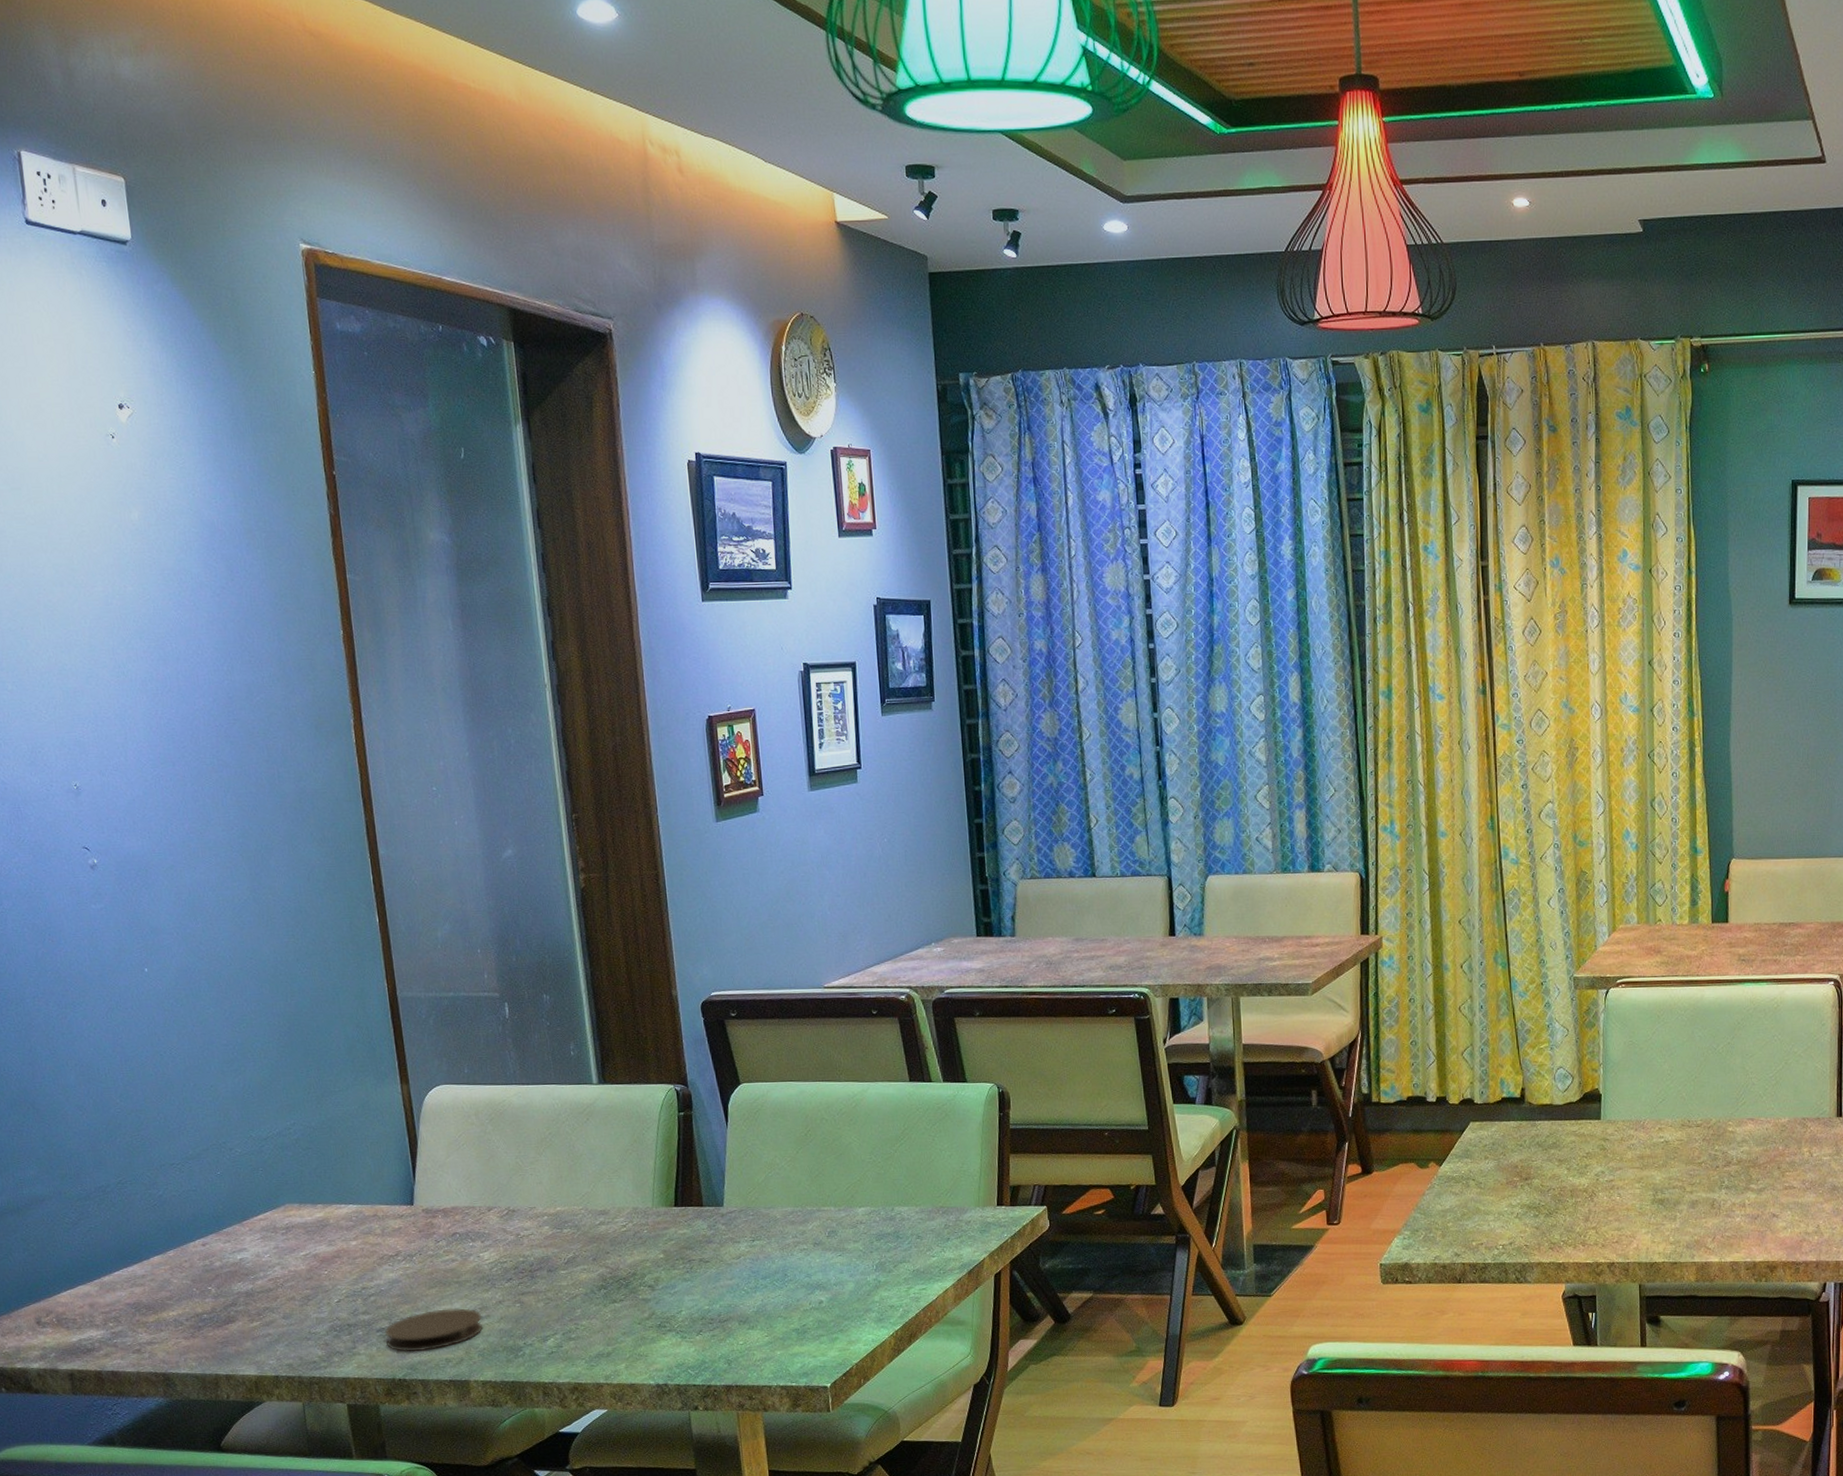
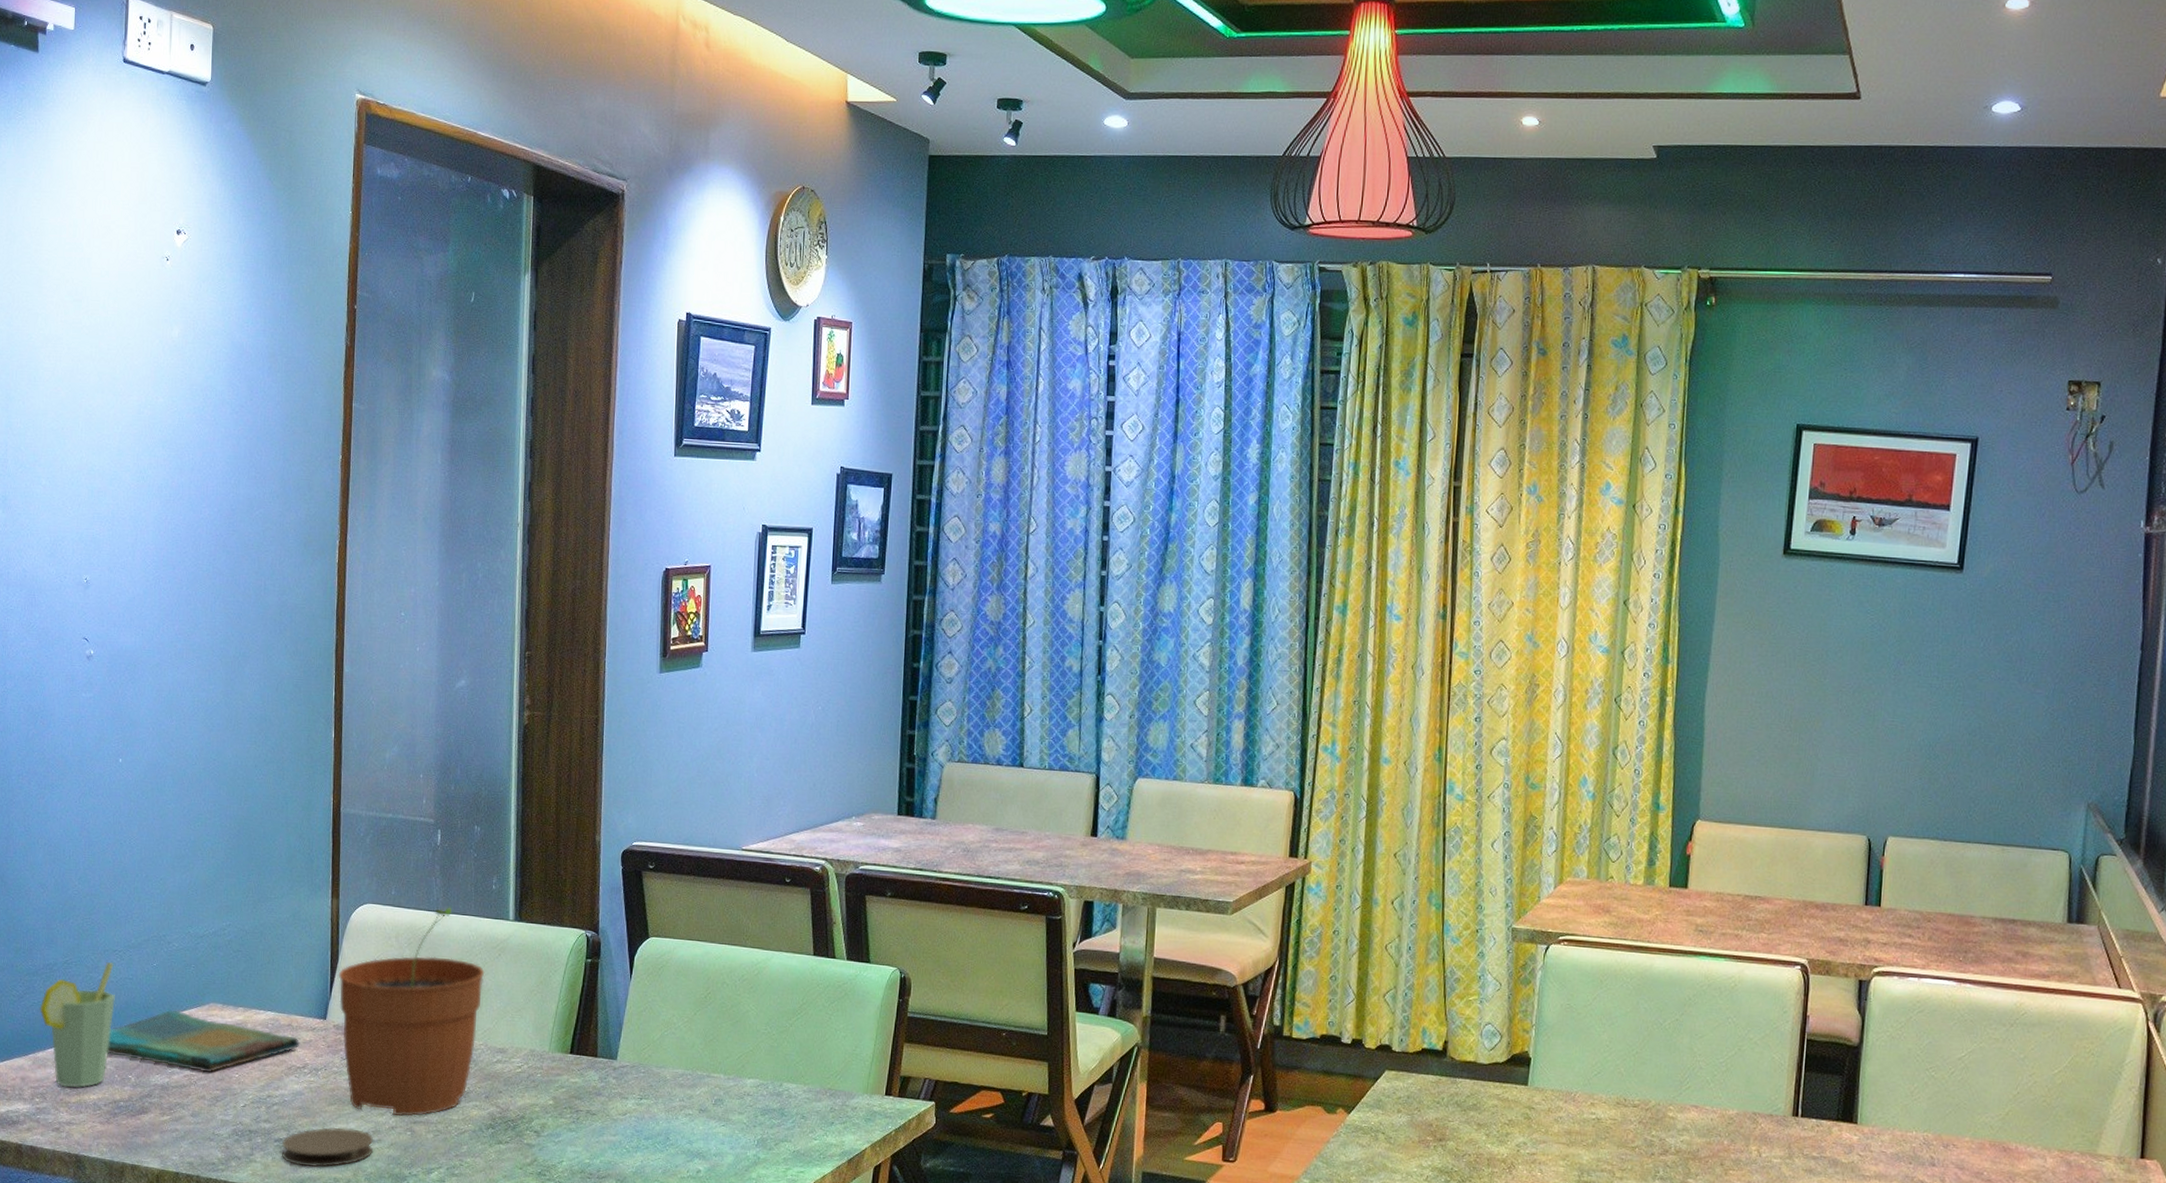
cup: none [97,1176,183,1308] -> present [39,961,116,1088]
dish towel: none [179,1215,390,1274] -> present [107,1009,300,1073]
plant pot: none [419,1078,576,1290] -> present [338,907,485,1117]

